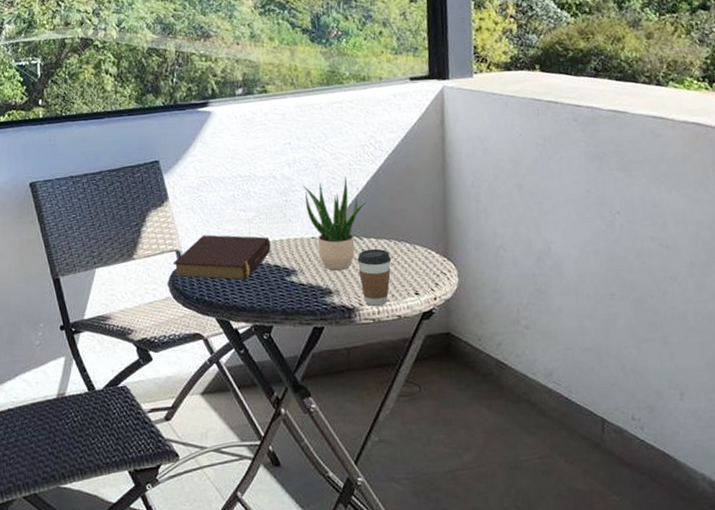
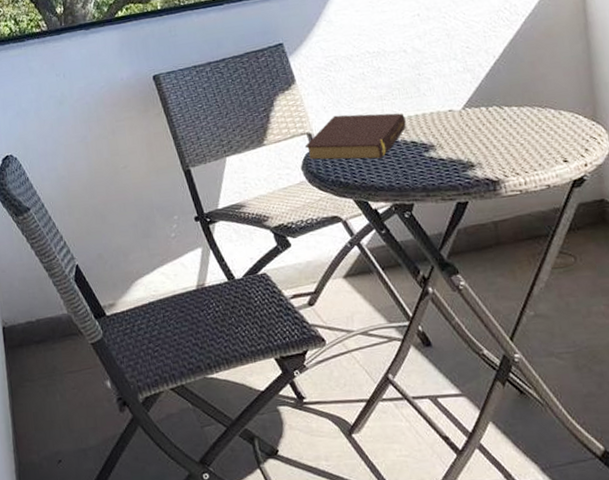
potted plant: present [303,176,367,271] -> none [436,44,505,143]
coffee cup: present [357,248,392,306] -> none [499,117,536,177]

